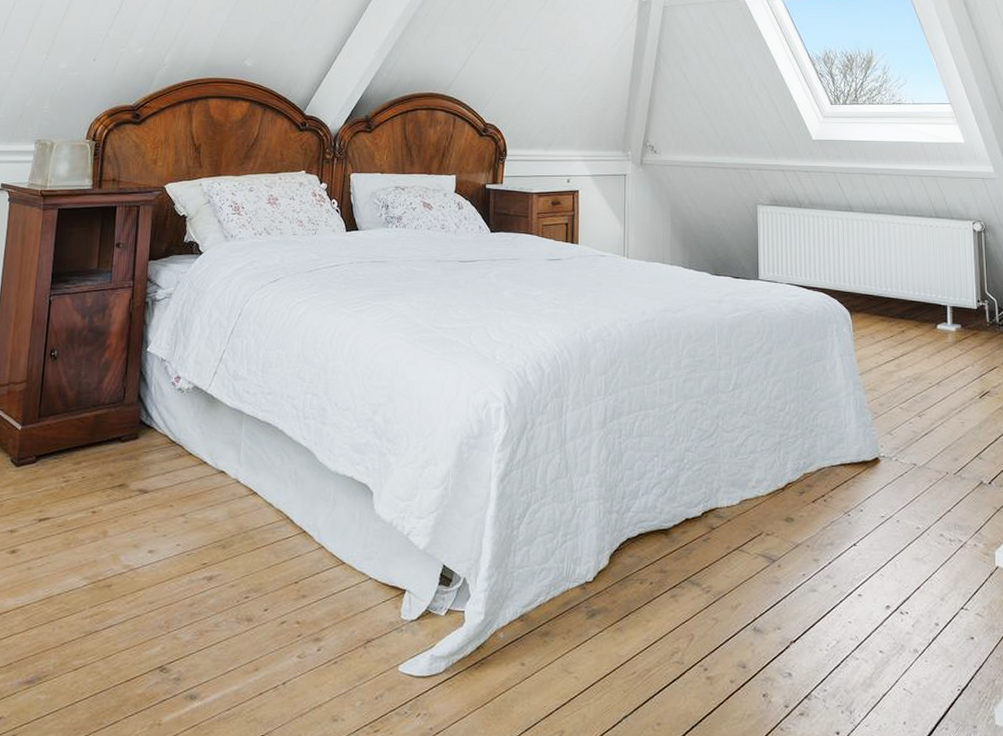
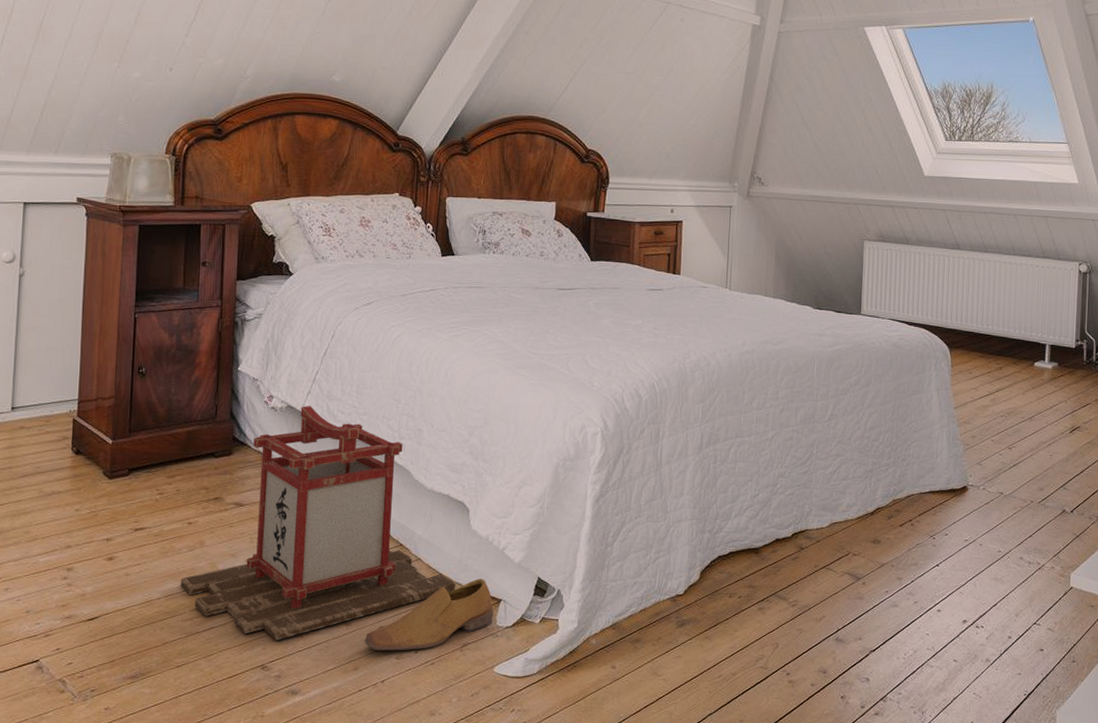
lantern: none [82,386,360,639] -> present [181,406,456,640]
shoe: none [265,567,398,649] -> present [364,578,493,651]

